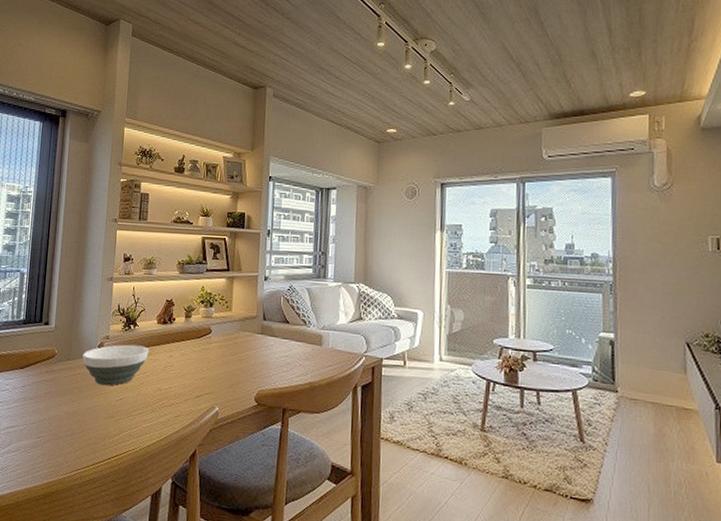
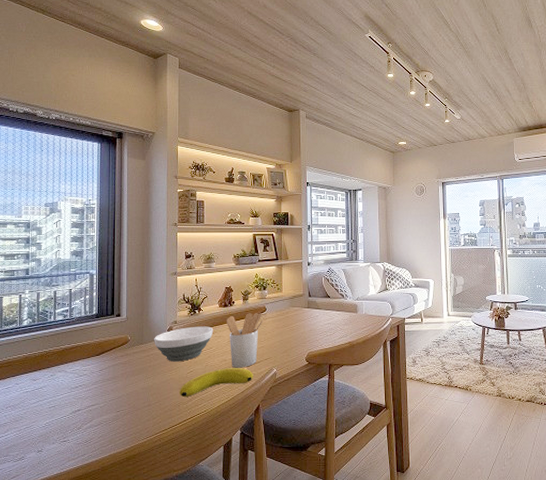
fruit: none [106,399,192,430] -> present [180,368,253,398]
utensil holder: none [164,334,207,402] -> present [226,313,263,368]

